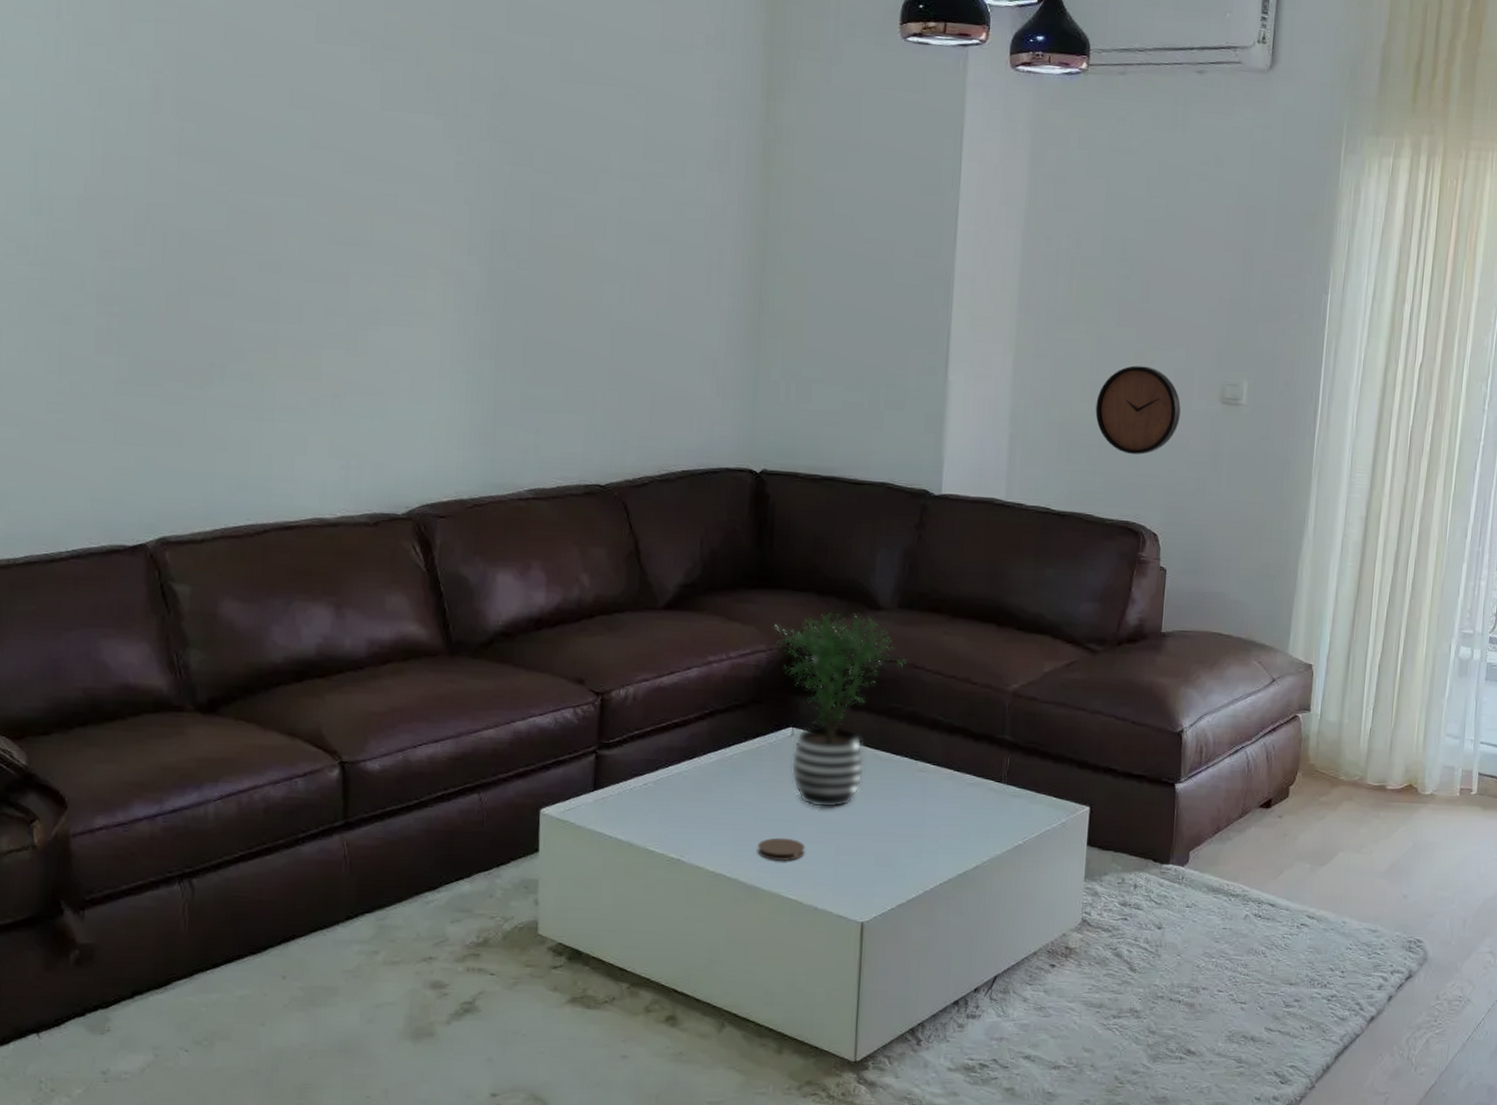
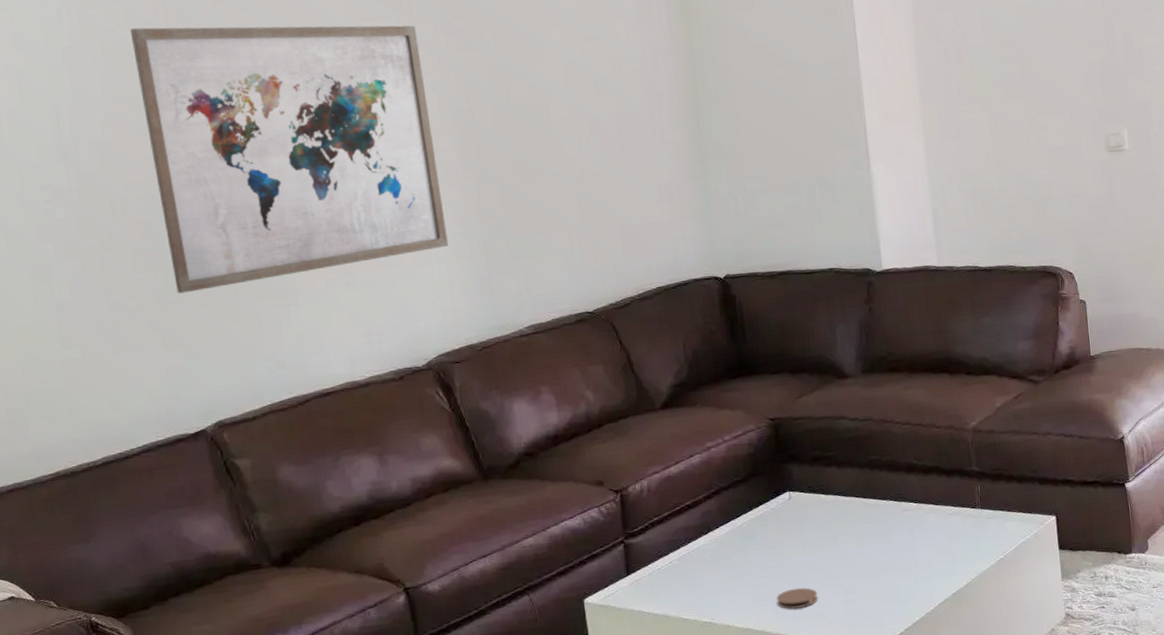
wall art: none [133,75,458,386] -> present [129,25,448,294]
potted plant: present [775,612,907,809] -> none [759,385,878,557]
clock: present [1095,365,1181,455] -> none [1001,131,1075,208]

